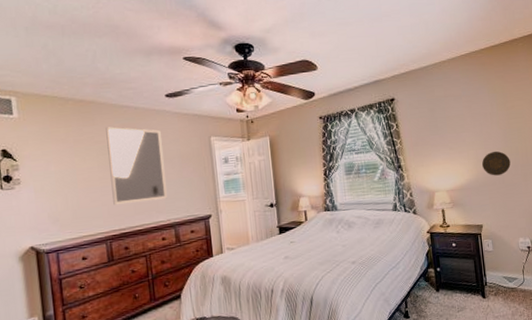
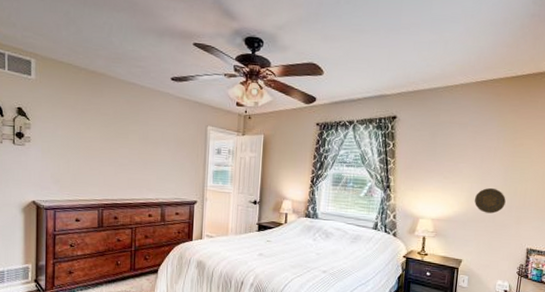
home mirror: present [105,127,167,205] -> none [109,101,163,179]

